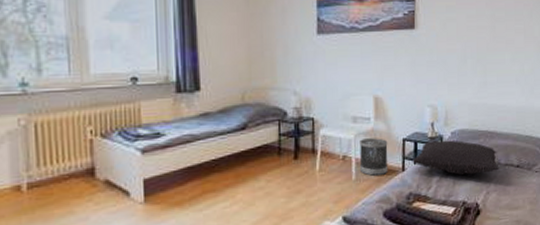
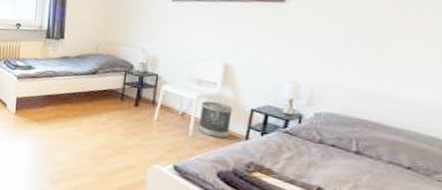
pillow: present [413,140,500,176] -> none [259,117,379,167]

